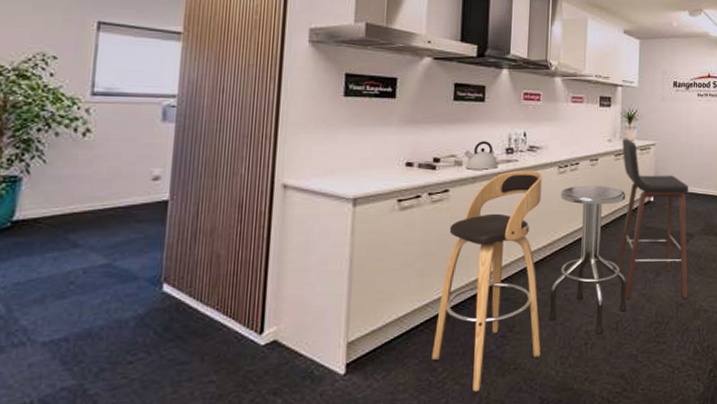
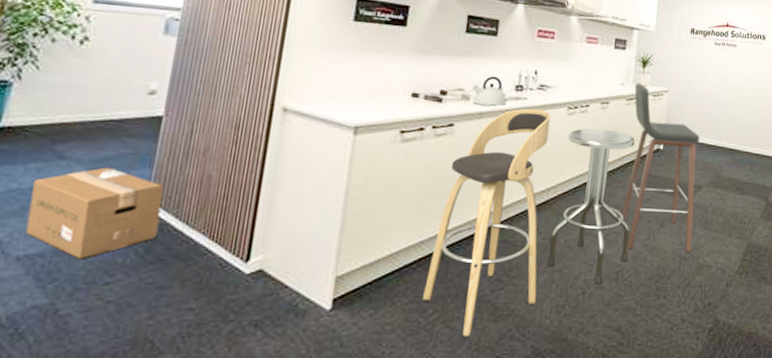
box: none [48,252,175,342] -> present [25,167,164,260]

